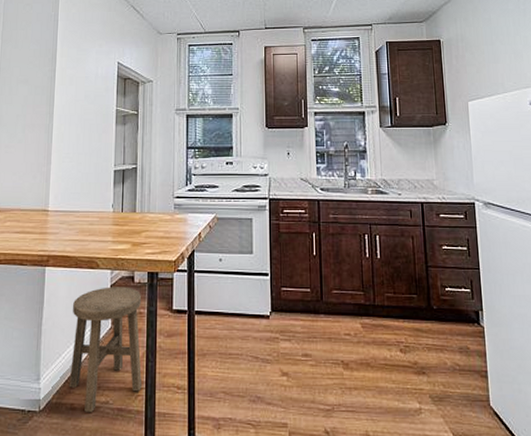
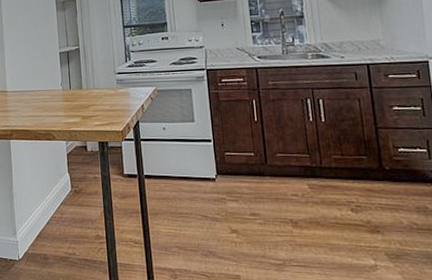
stool: present [68,286,143,412] -> none [37,155,104,262]

